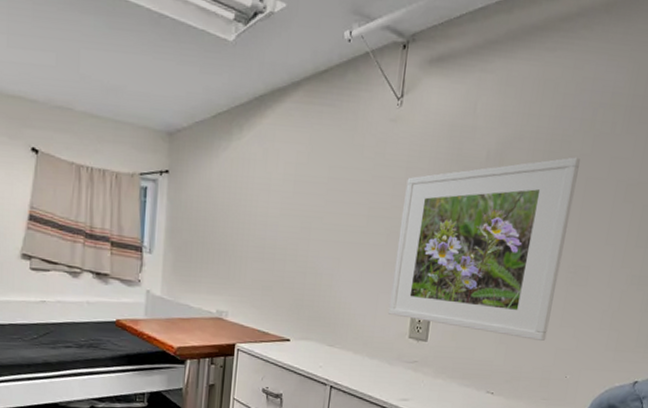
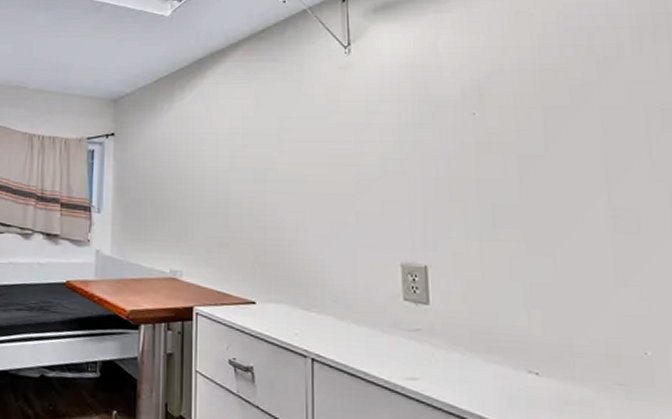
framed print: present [387,157,580,341] -> none [369,85,600,304]

